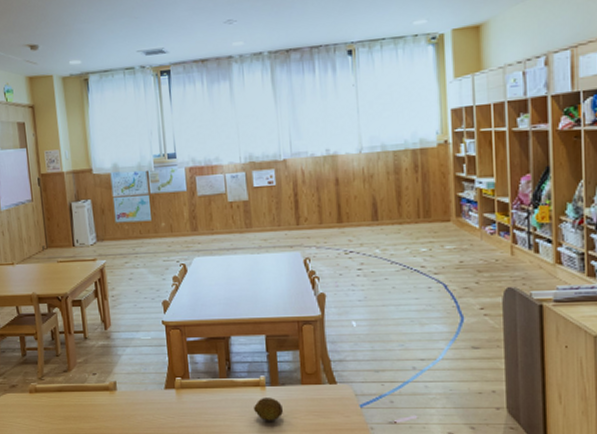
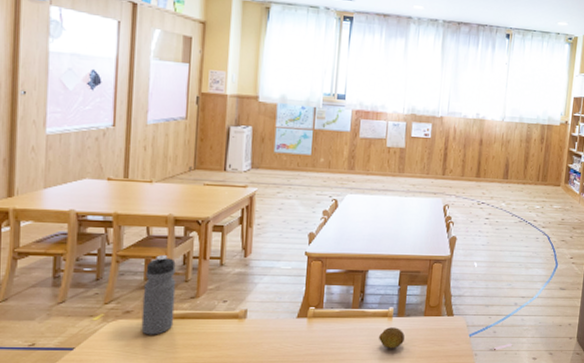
water bottle: none [21,332,53,408] -> present [141,255,176,335]

